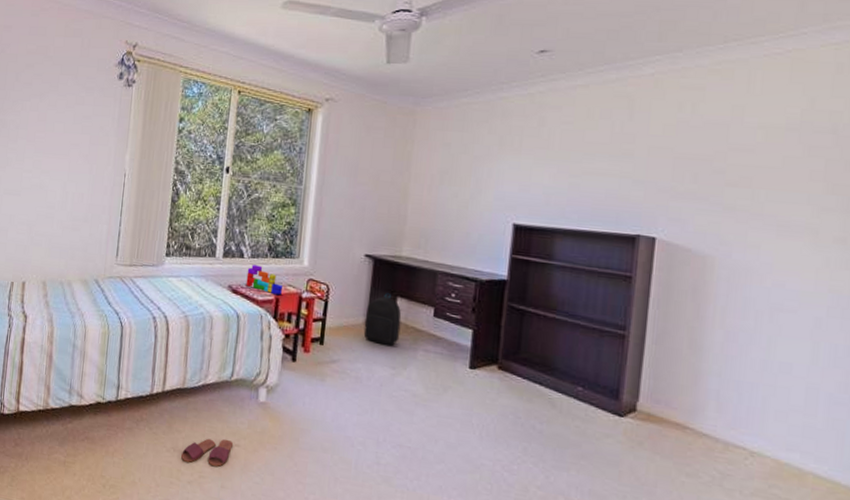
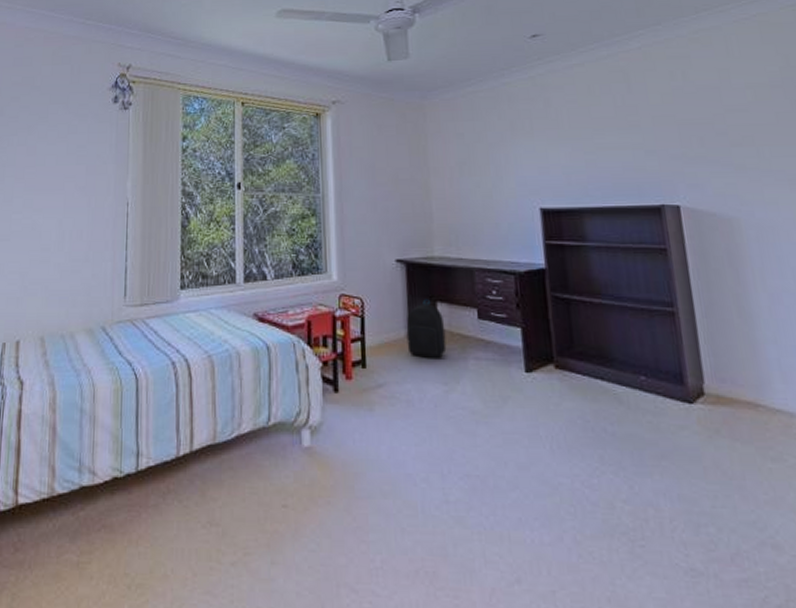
slippers: present [181,438,233,467] -> none [220,500,279,538]
toy blocks: present [246,265,283,296] -> none [272,287,314,318]

